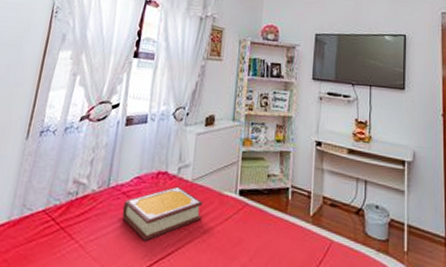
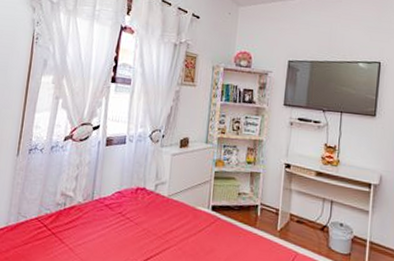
book: present [122,186,203,240] -> none [105,201,178,247]

